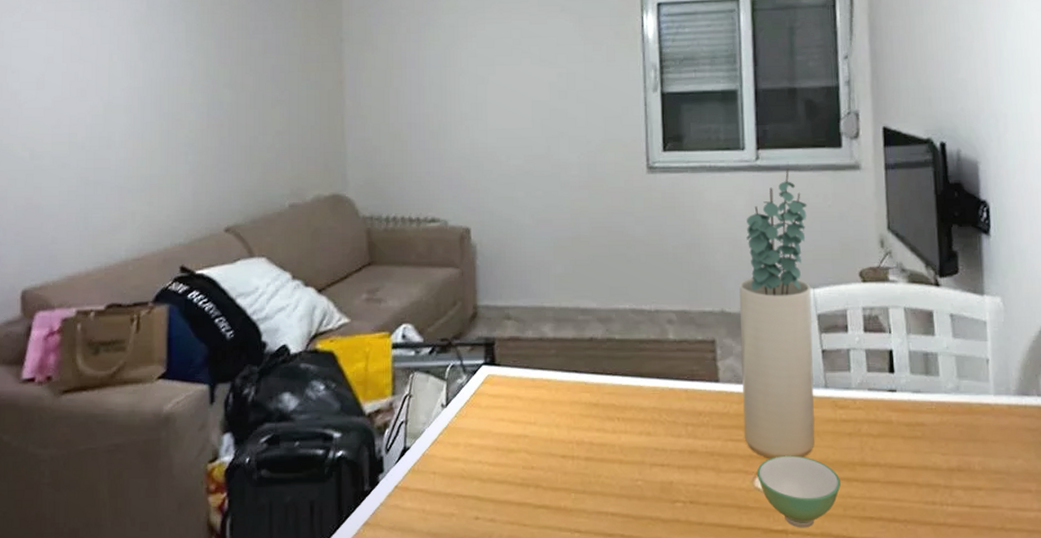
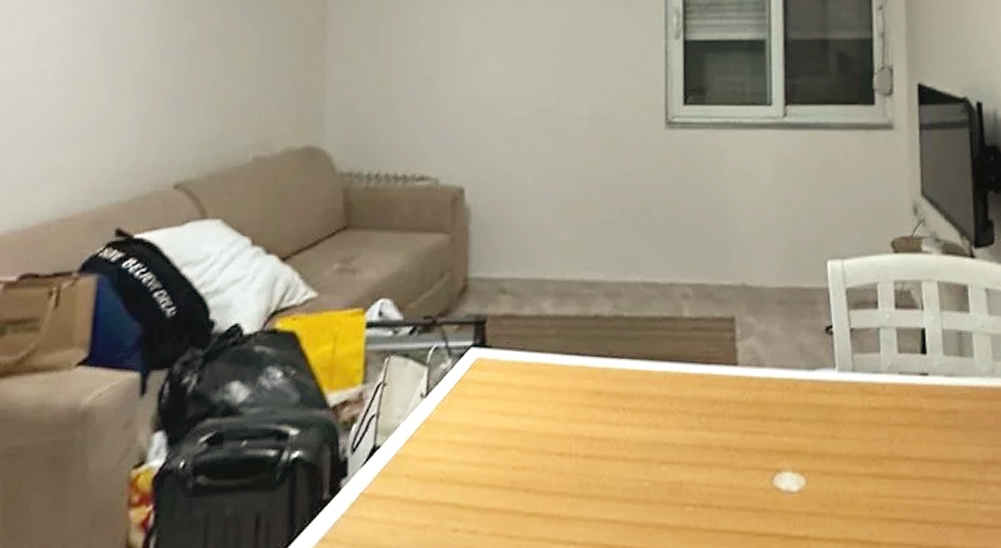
vase: present [739,168,815,459] -> none [762,126,841,454]
bowl: present [756,455,841,528] -> none [776,449,868,533]

